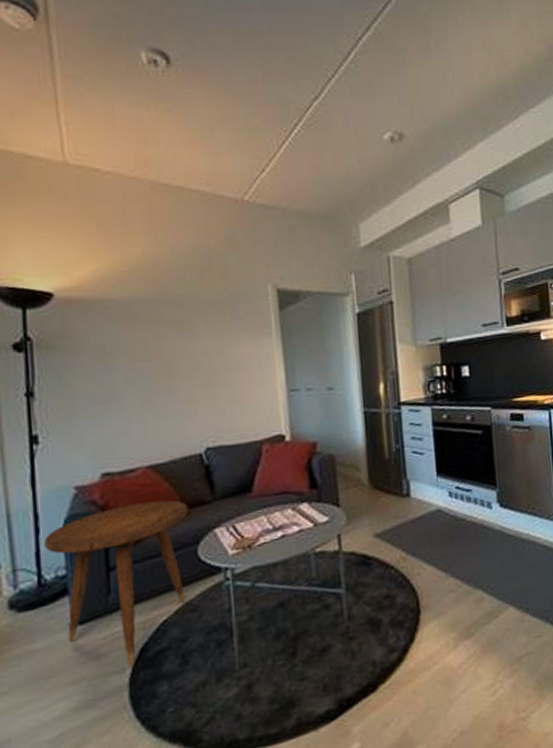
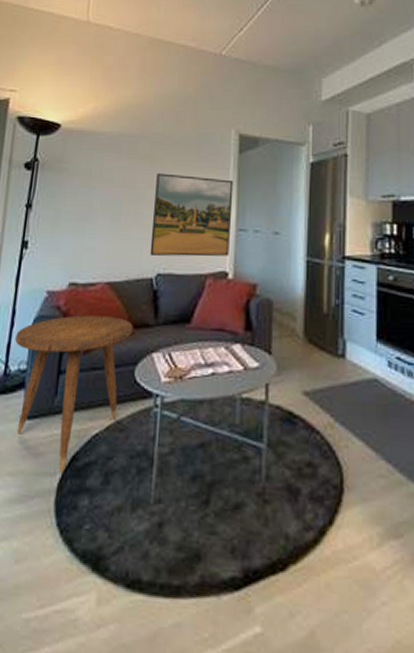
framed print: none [188,339,283,430] -> present [149,173,234,257]

